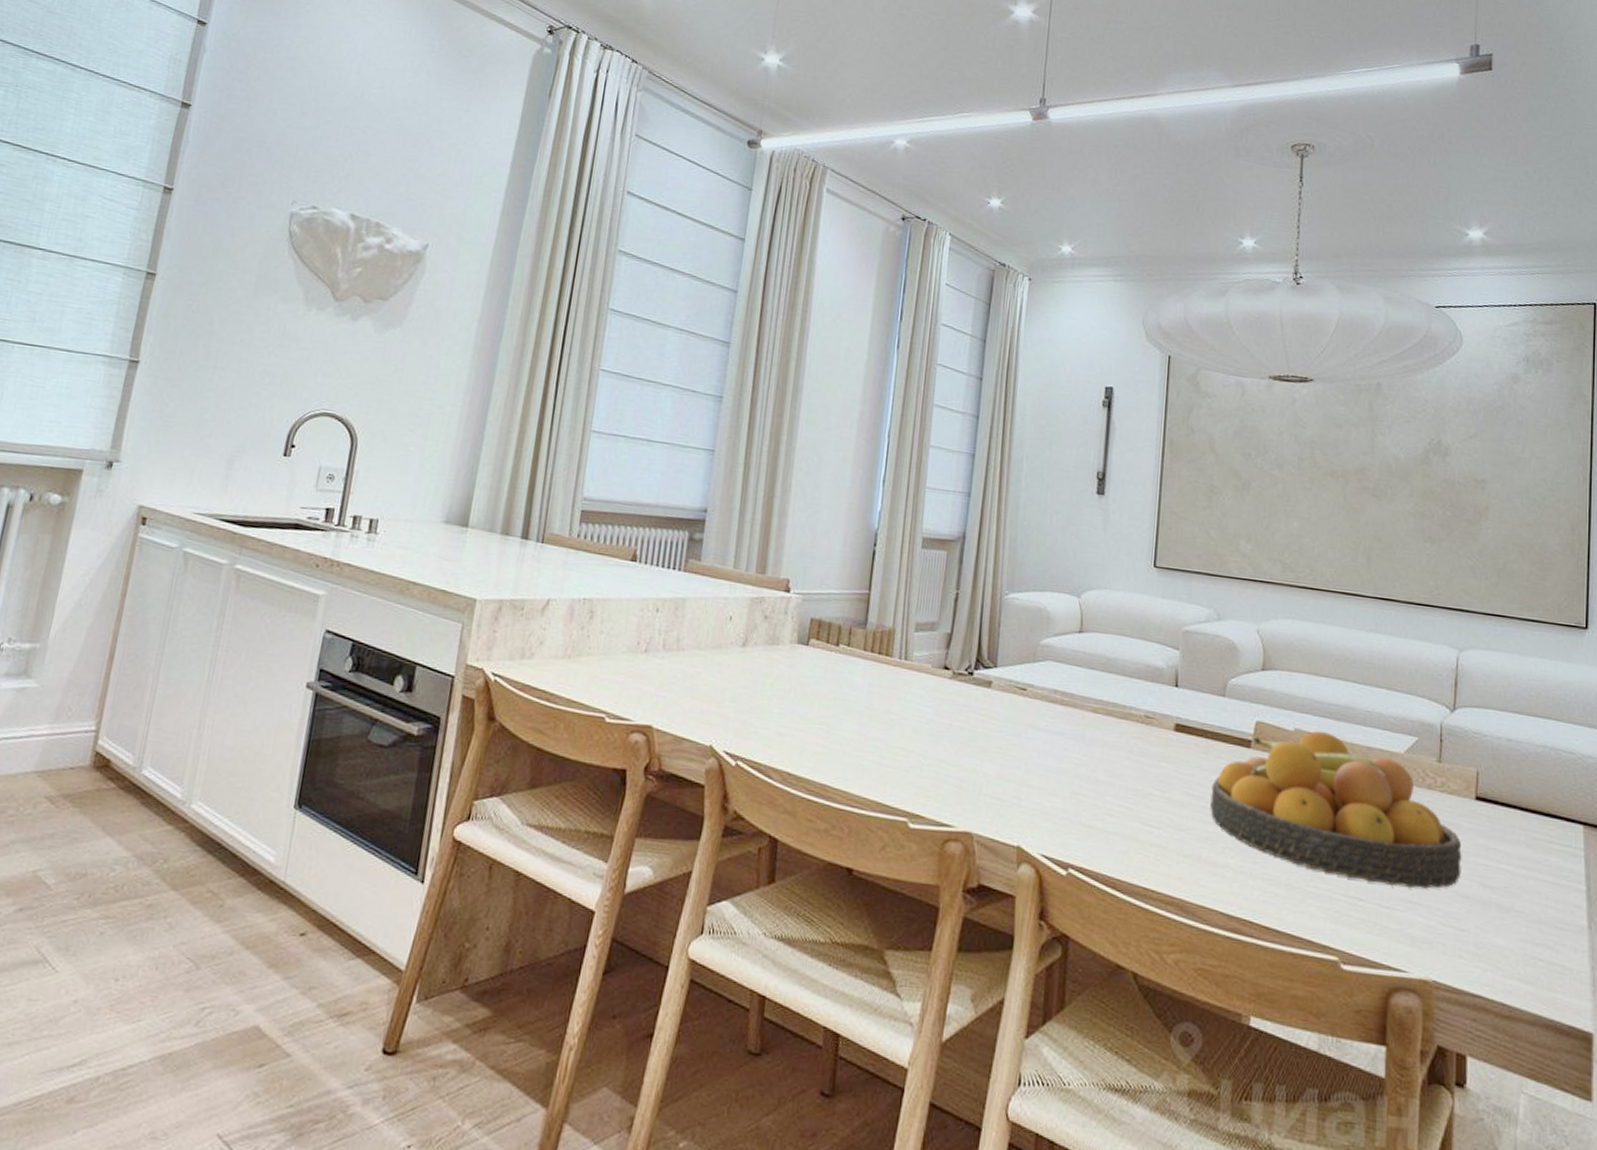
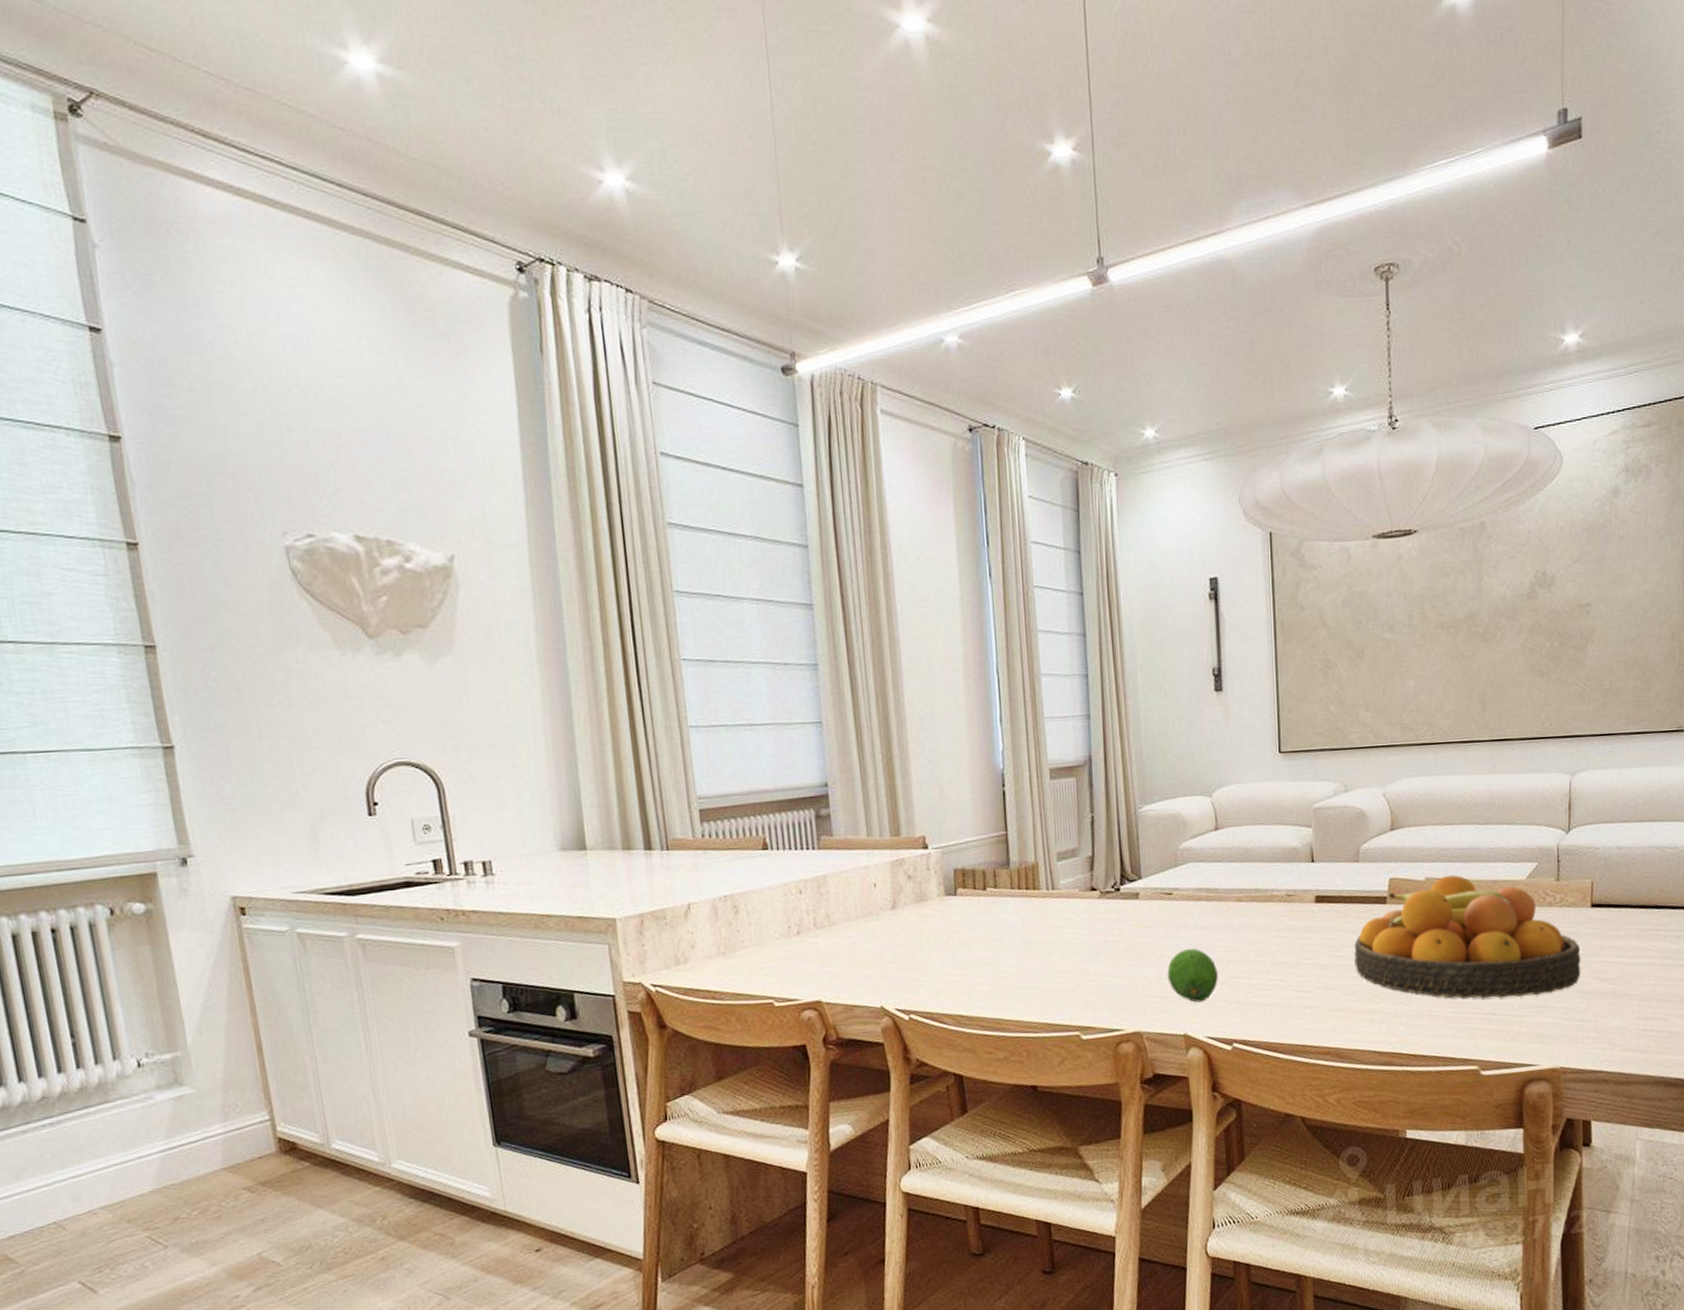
fruit: none [1008,751,1063,814] -> present [1167,948,1218,1003]

